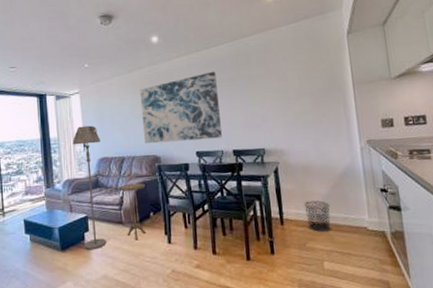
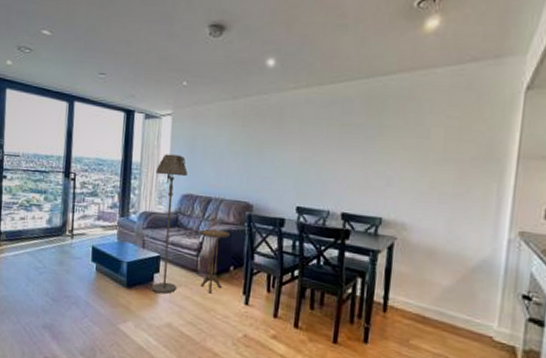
wall art: present [140,71,222,144] -> none [238,112,339,196]
waste bin: present [304,200,332,233] -> none [416,291,451,332]

